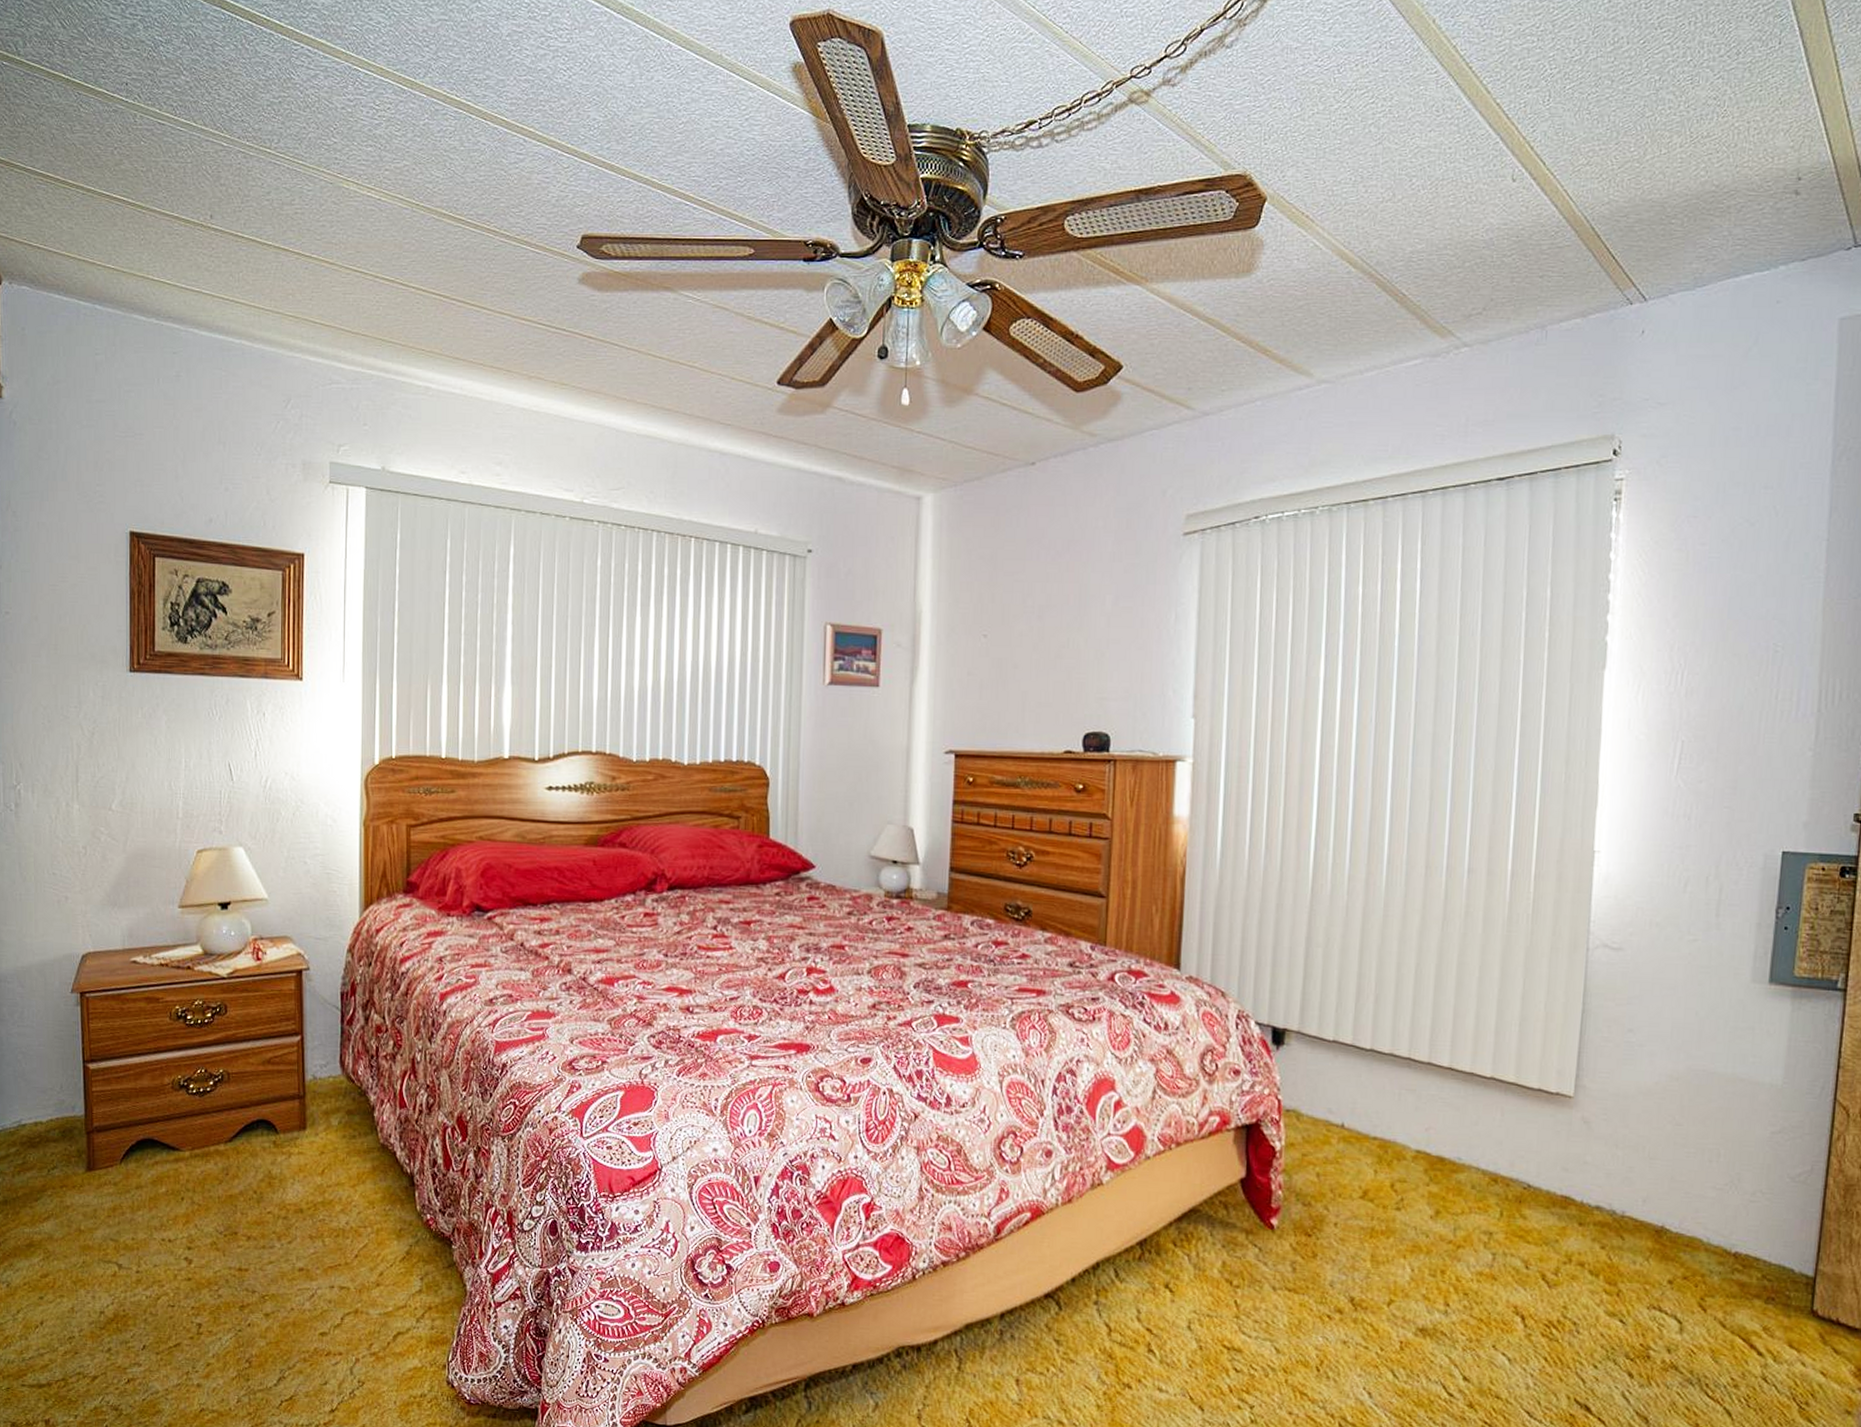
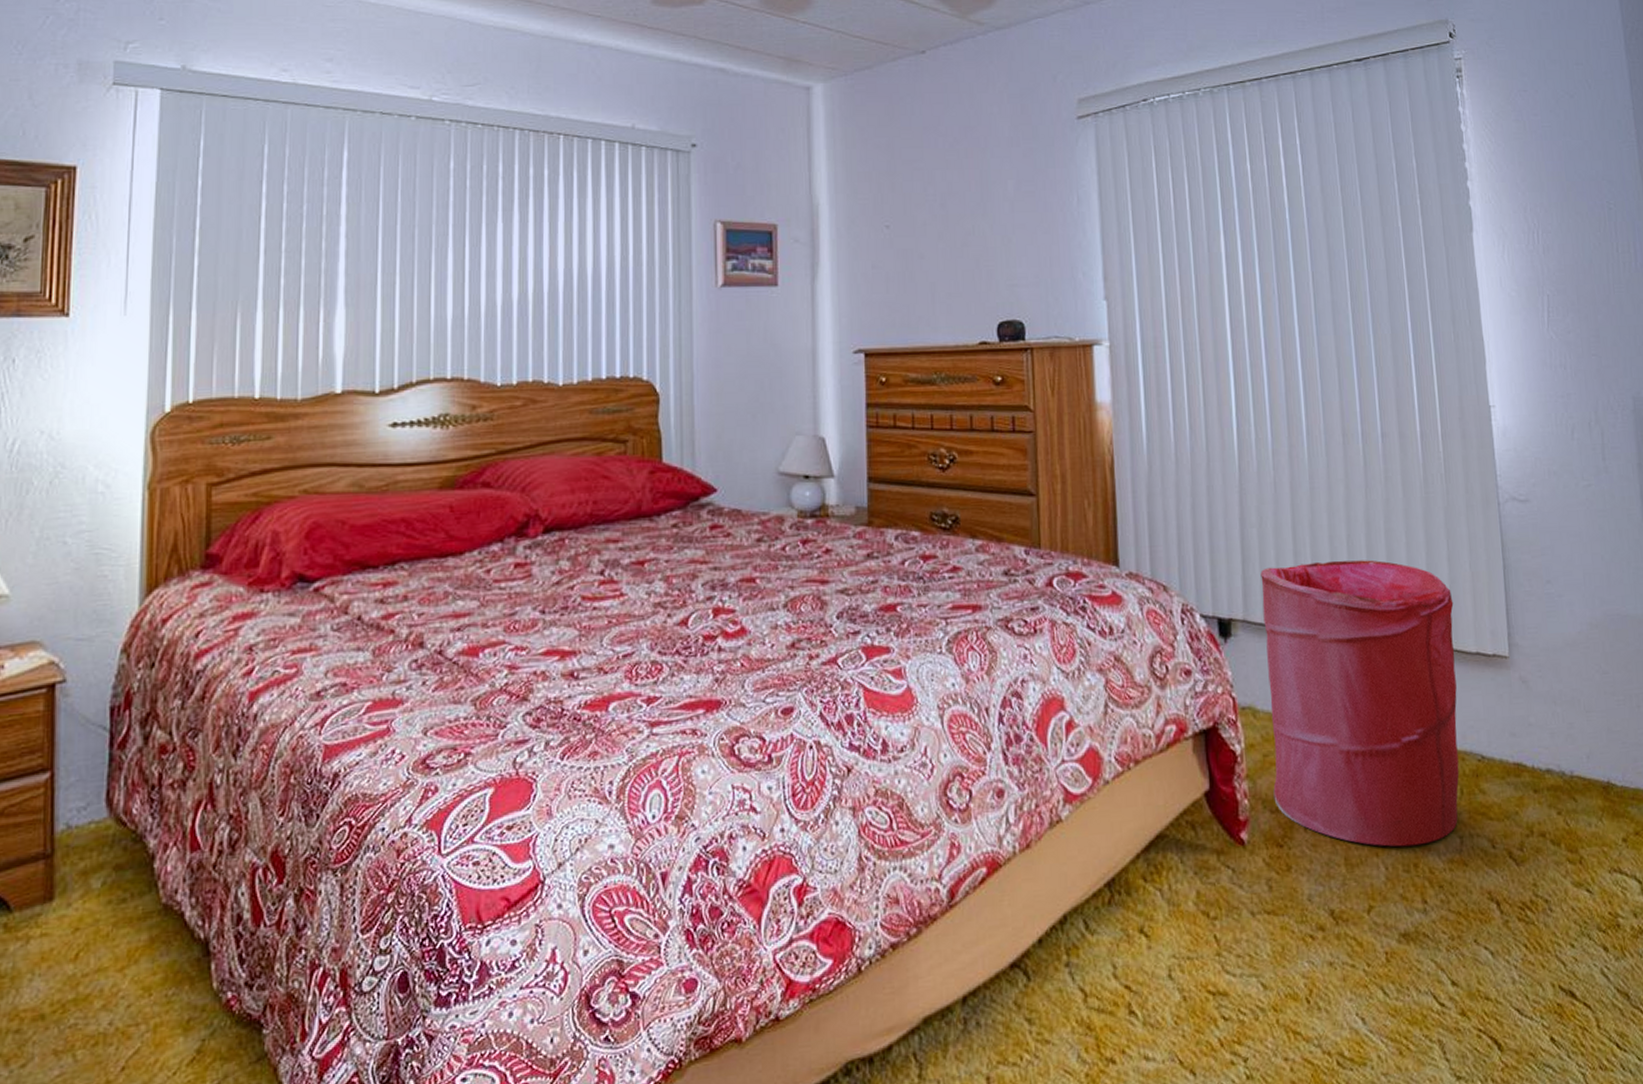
laundry hamper: none [1308,985,1521,1255] -> present [1260,559,1460,847]

